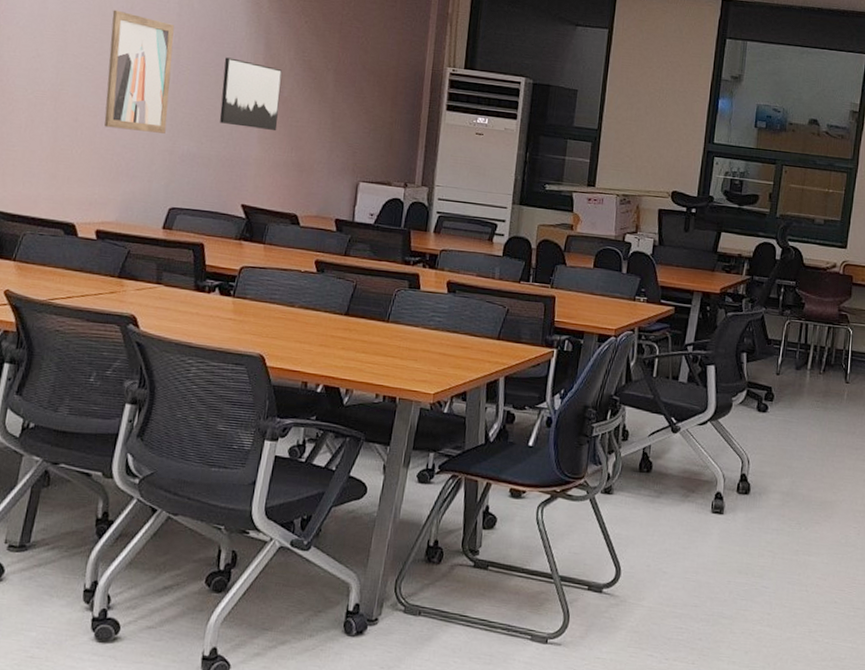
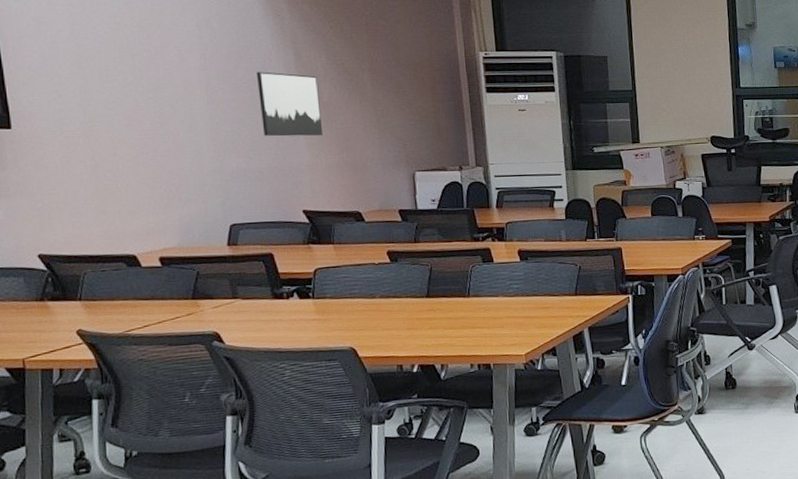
wall art: present [104,9,175,134] -> none [129,40,210,157]

